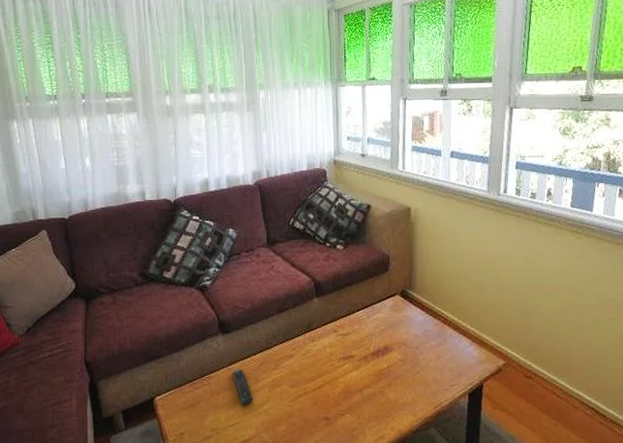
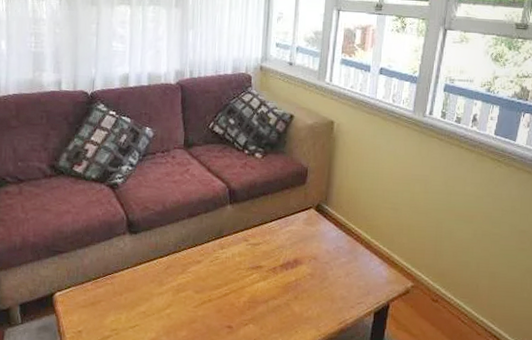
remote control: present [232,369,253,405] -> none [136,270,156,307]

